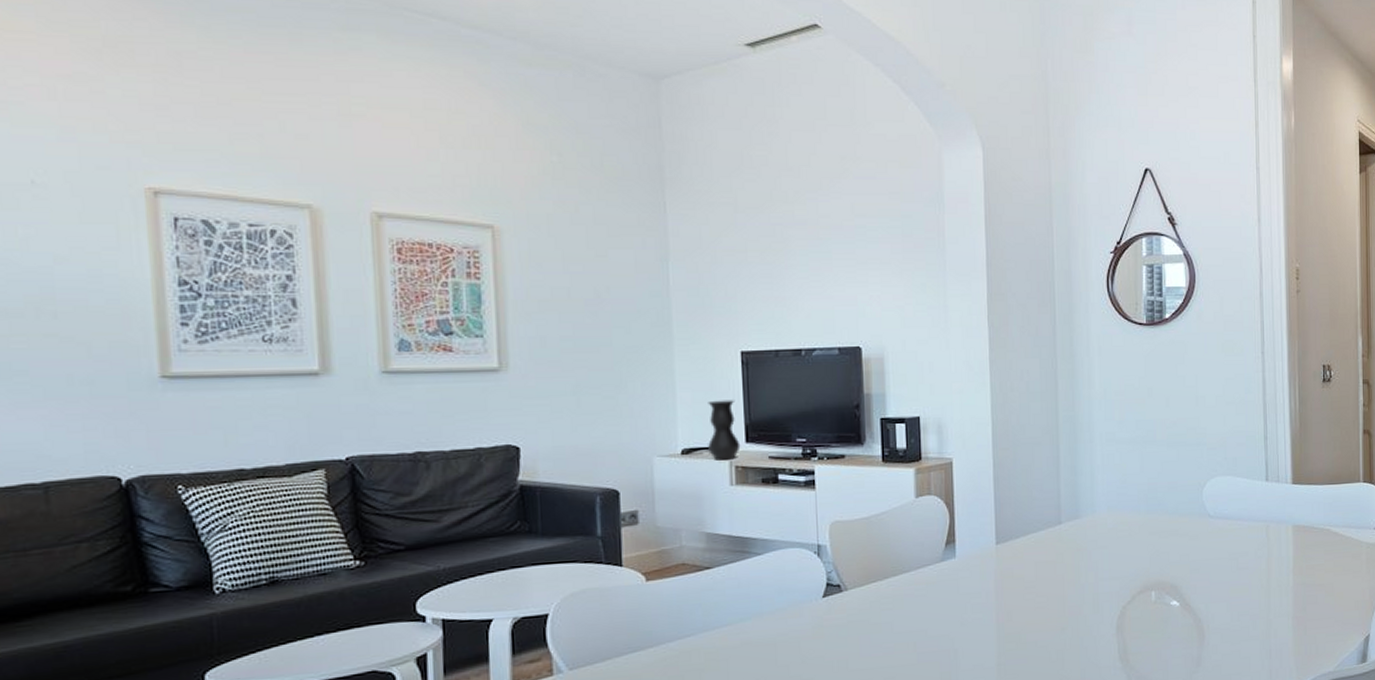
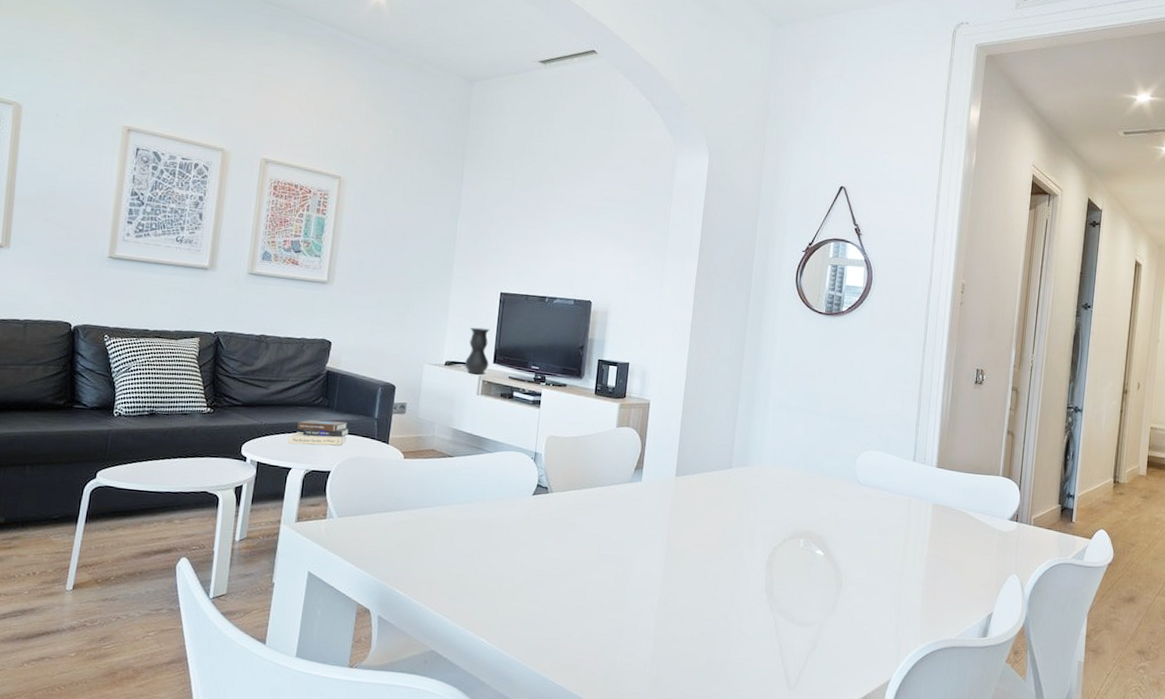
books: none [481,548,565,589] -> present [288,419,349,446]

